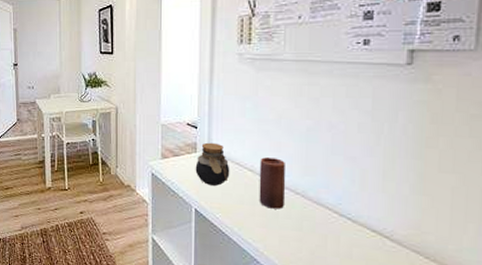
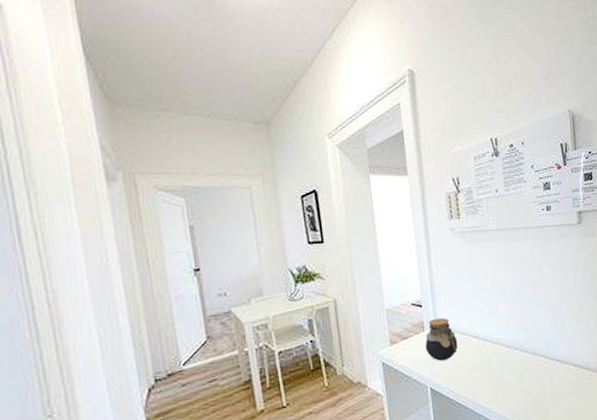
candle: present [259,157,286,209] -> none [482,320,508,369]

